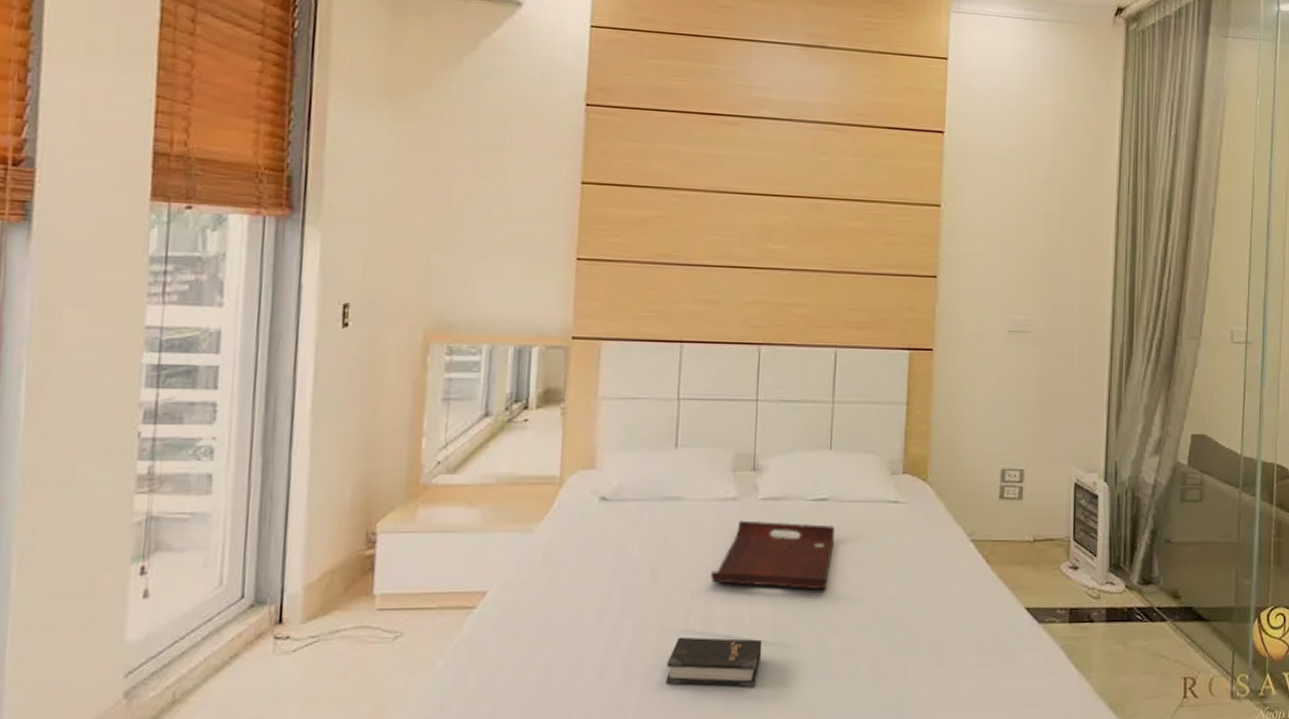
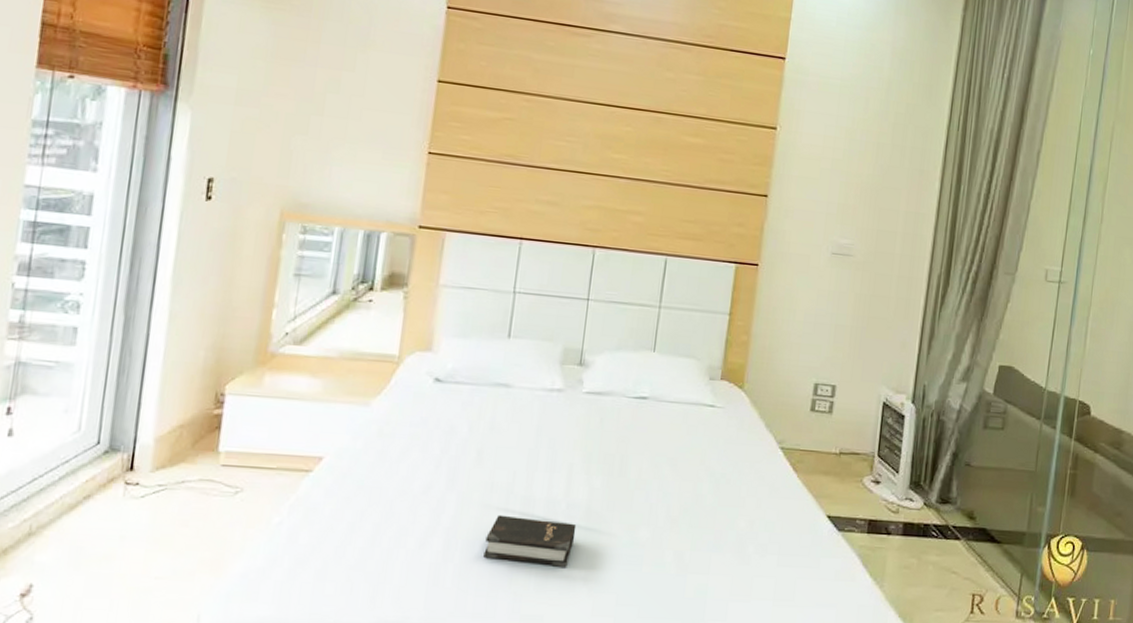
serving tray: present [711,520,834,590] -> none [532,411,652,483]

